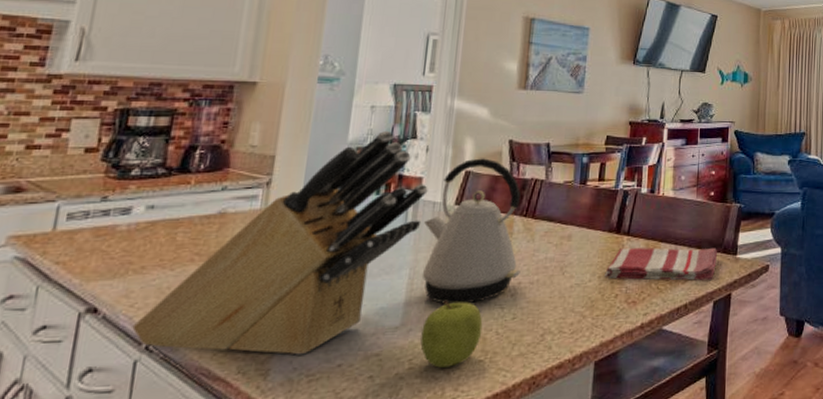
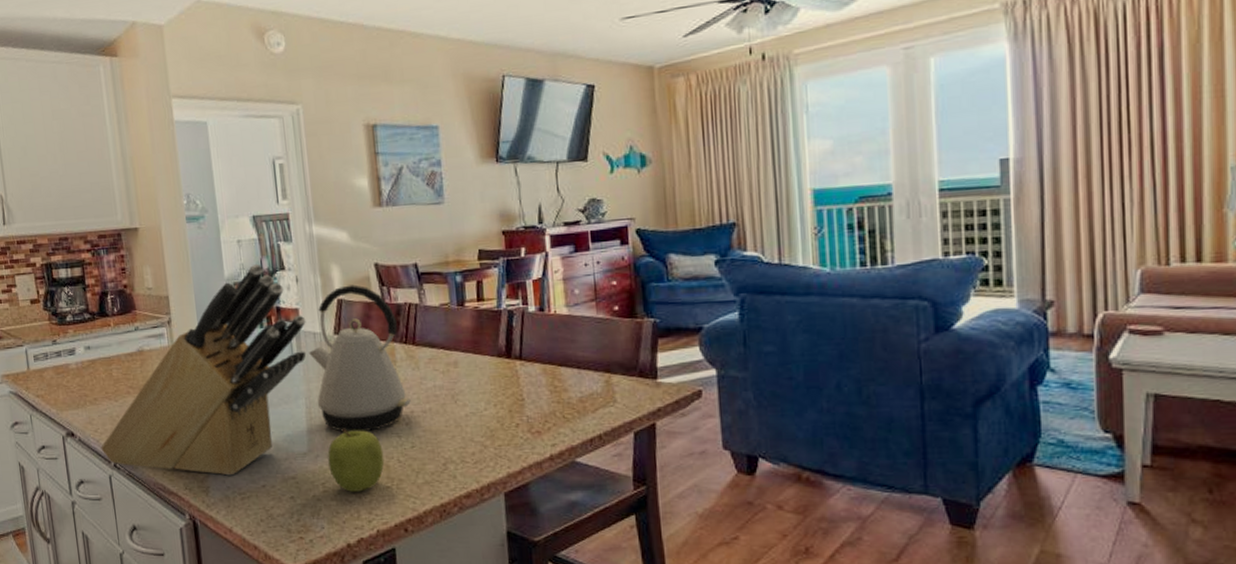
dish towel: present [604,247,718,281] -> none [501,371,633,409]

